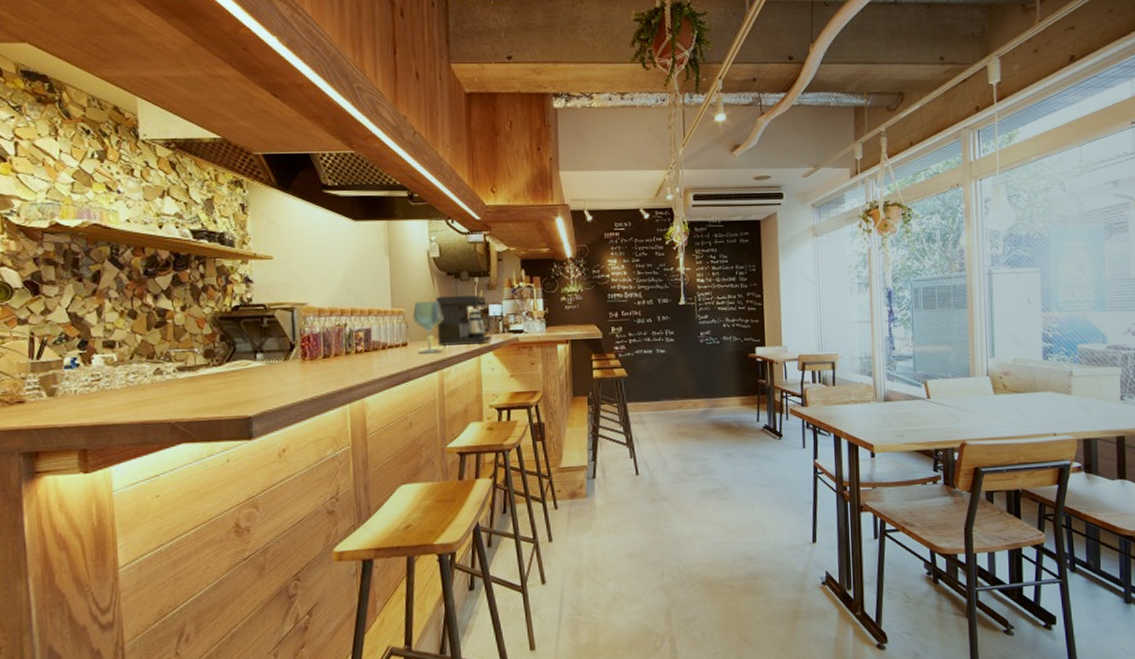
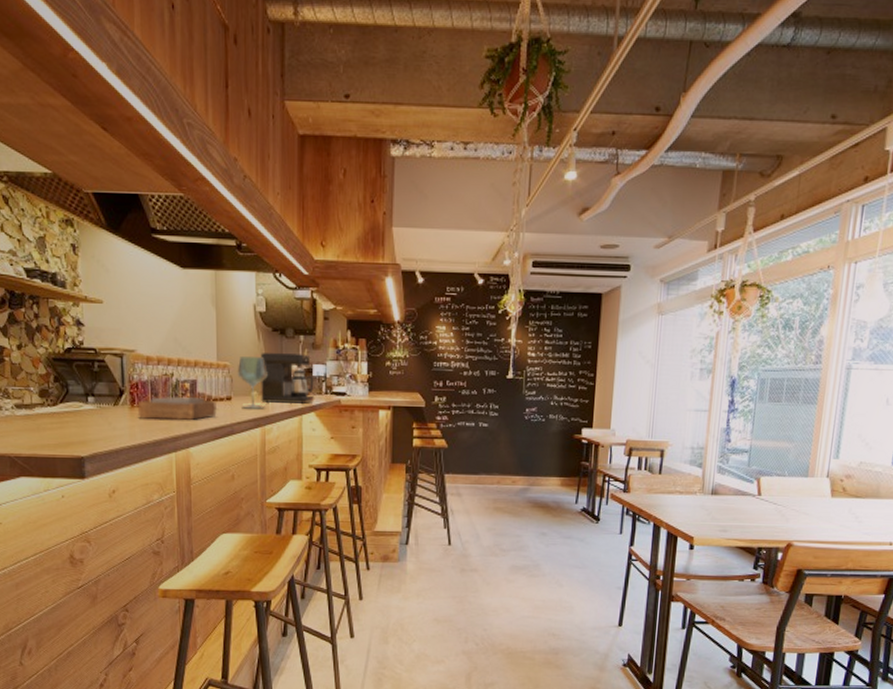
napkin holder: none [309,346,393,372] -> present [137,396,217,420]

